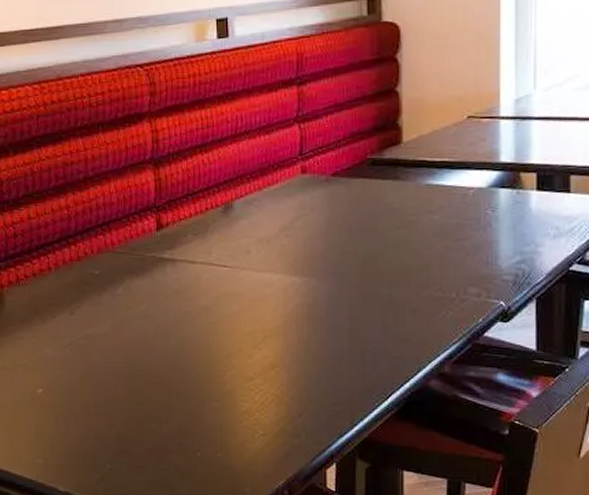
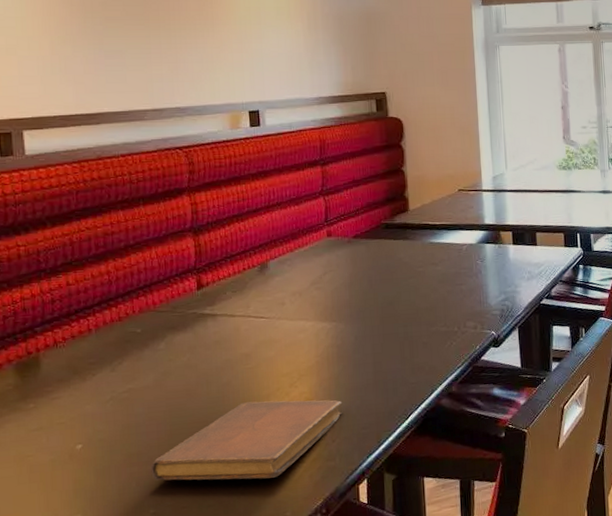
notebook: none [107,361,312,448] -> present [150,400,343,481]

